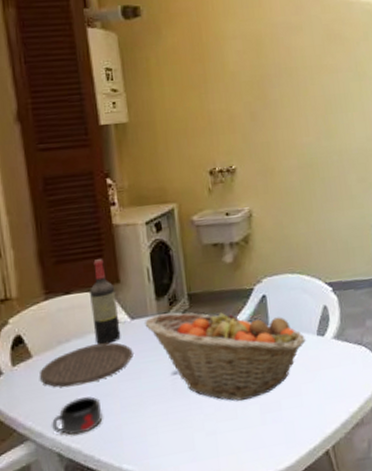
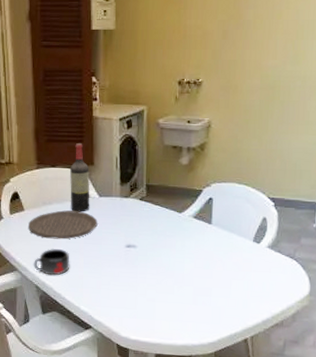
fruit basket: present [145,309,307,401] -> none [109,197,243,281]

